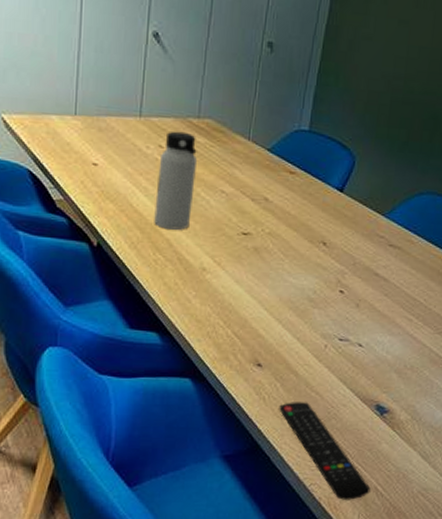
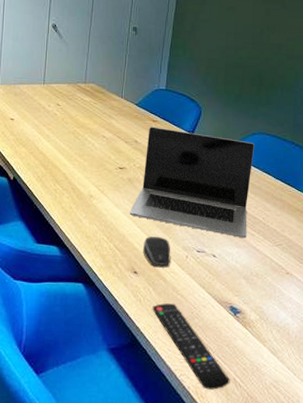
water bottle: present [154,131,197,230] -> none [54,93,85,166]
laptop: none [253,180,422,325] -> present [129,127,255,239]
computer mouse: none [270,321,306,360] -> present [143,237,171,268]

